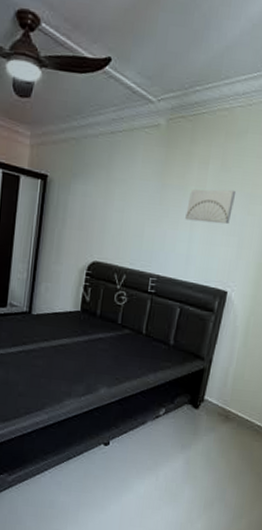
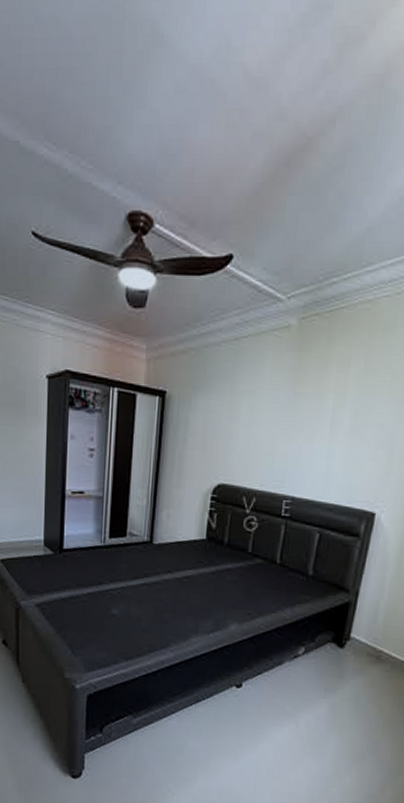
wall art: present [185,188,236,225] -> none [323,394,384,436]

